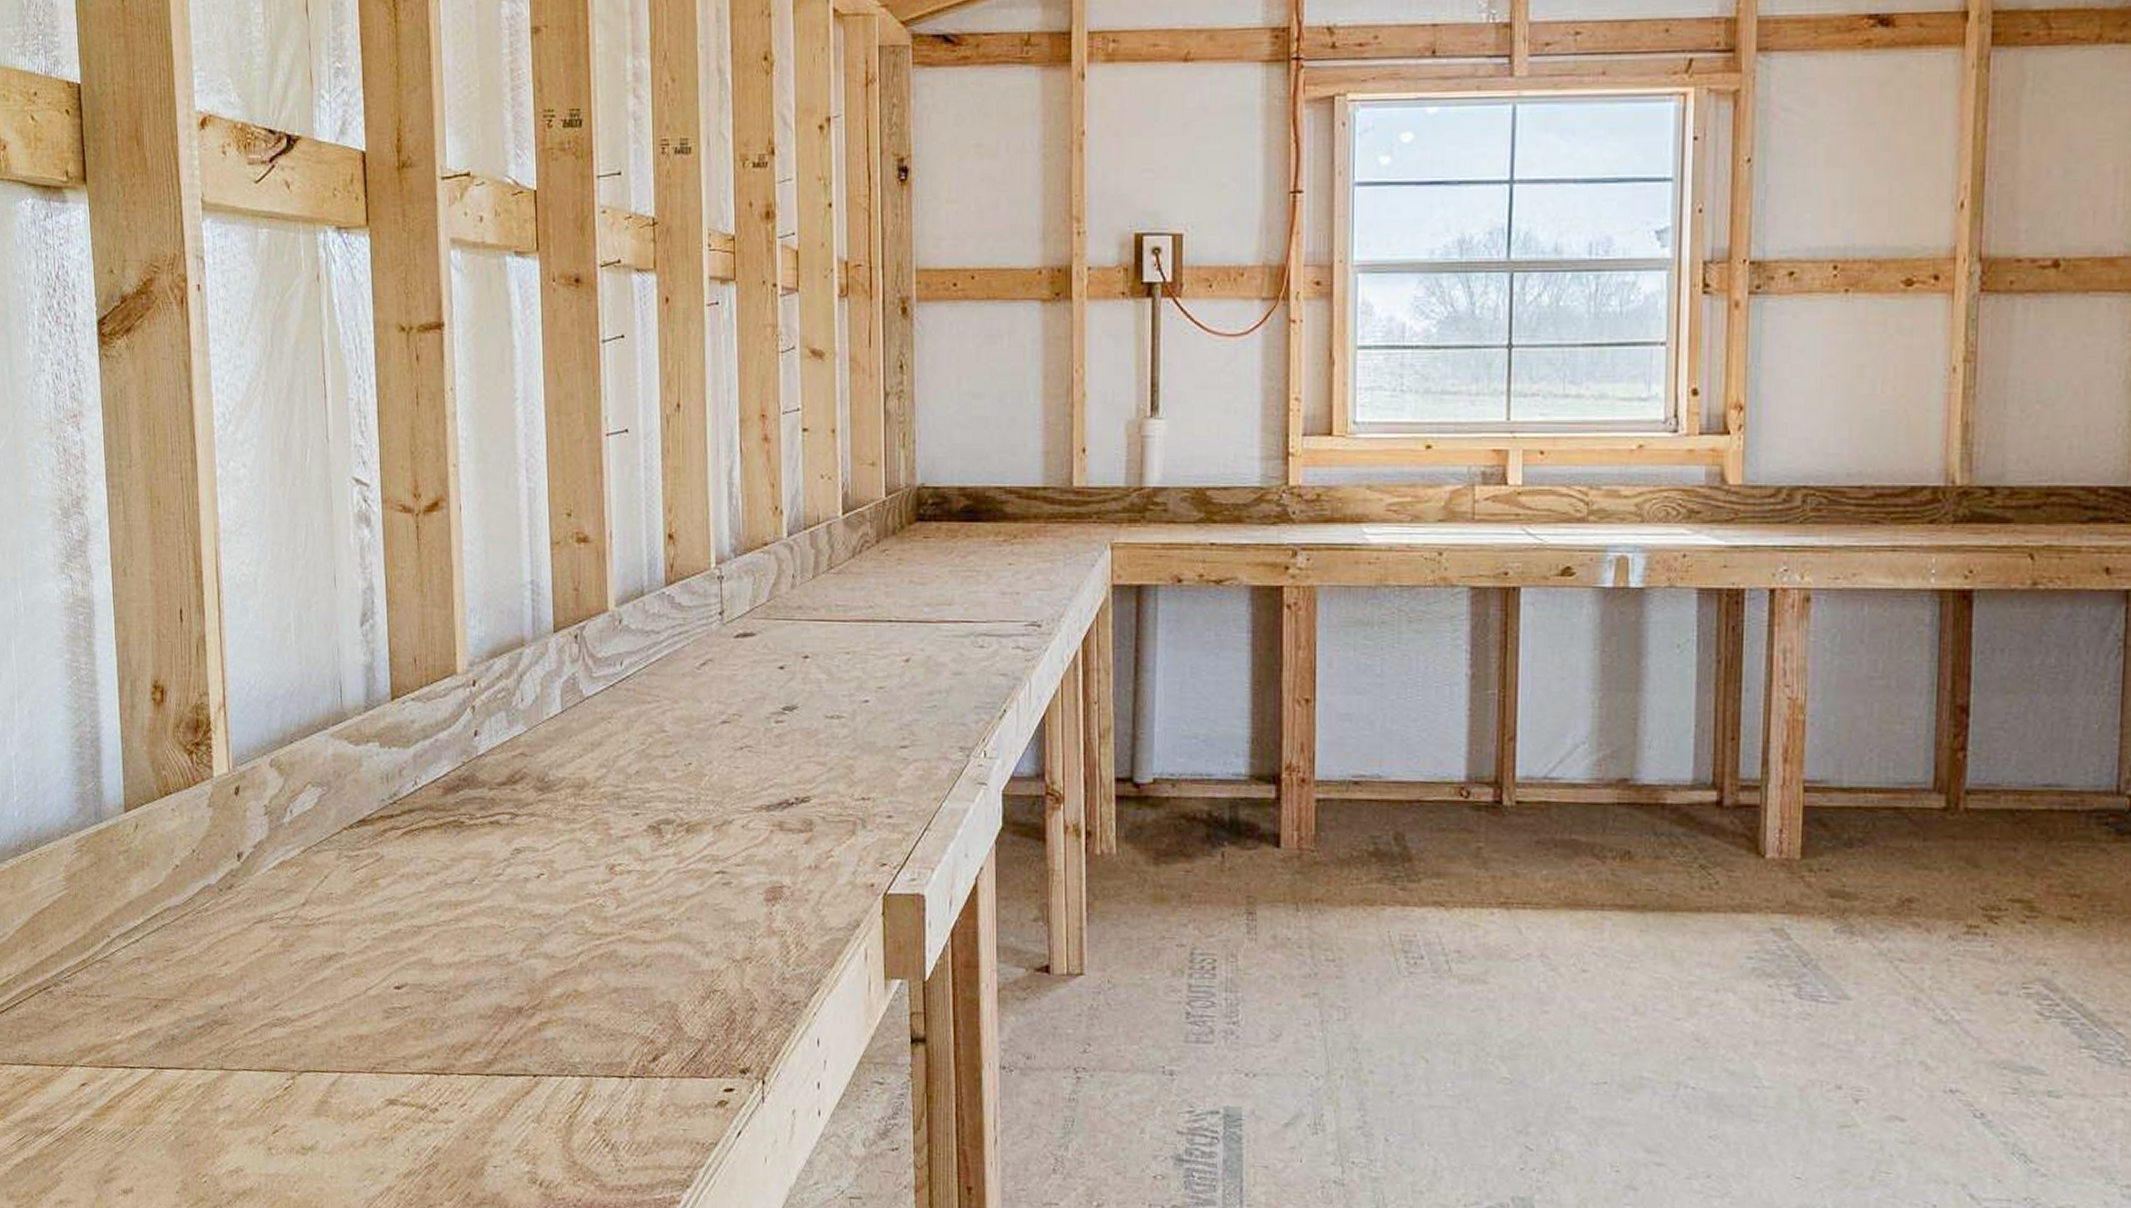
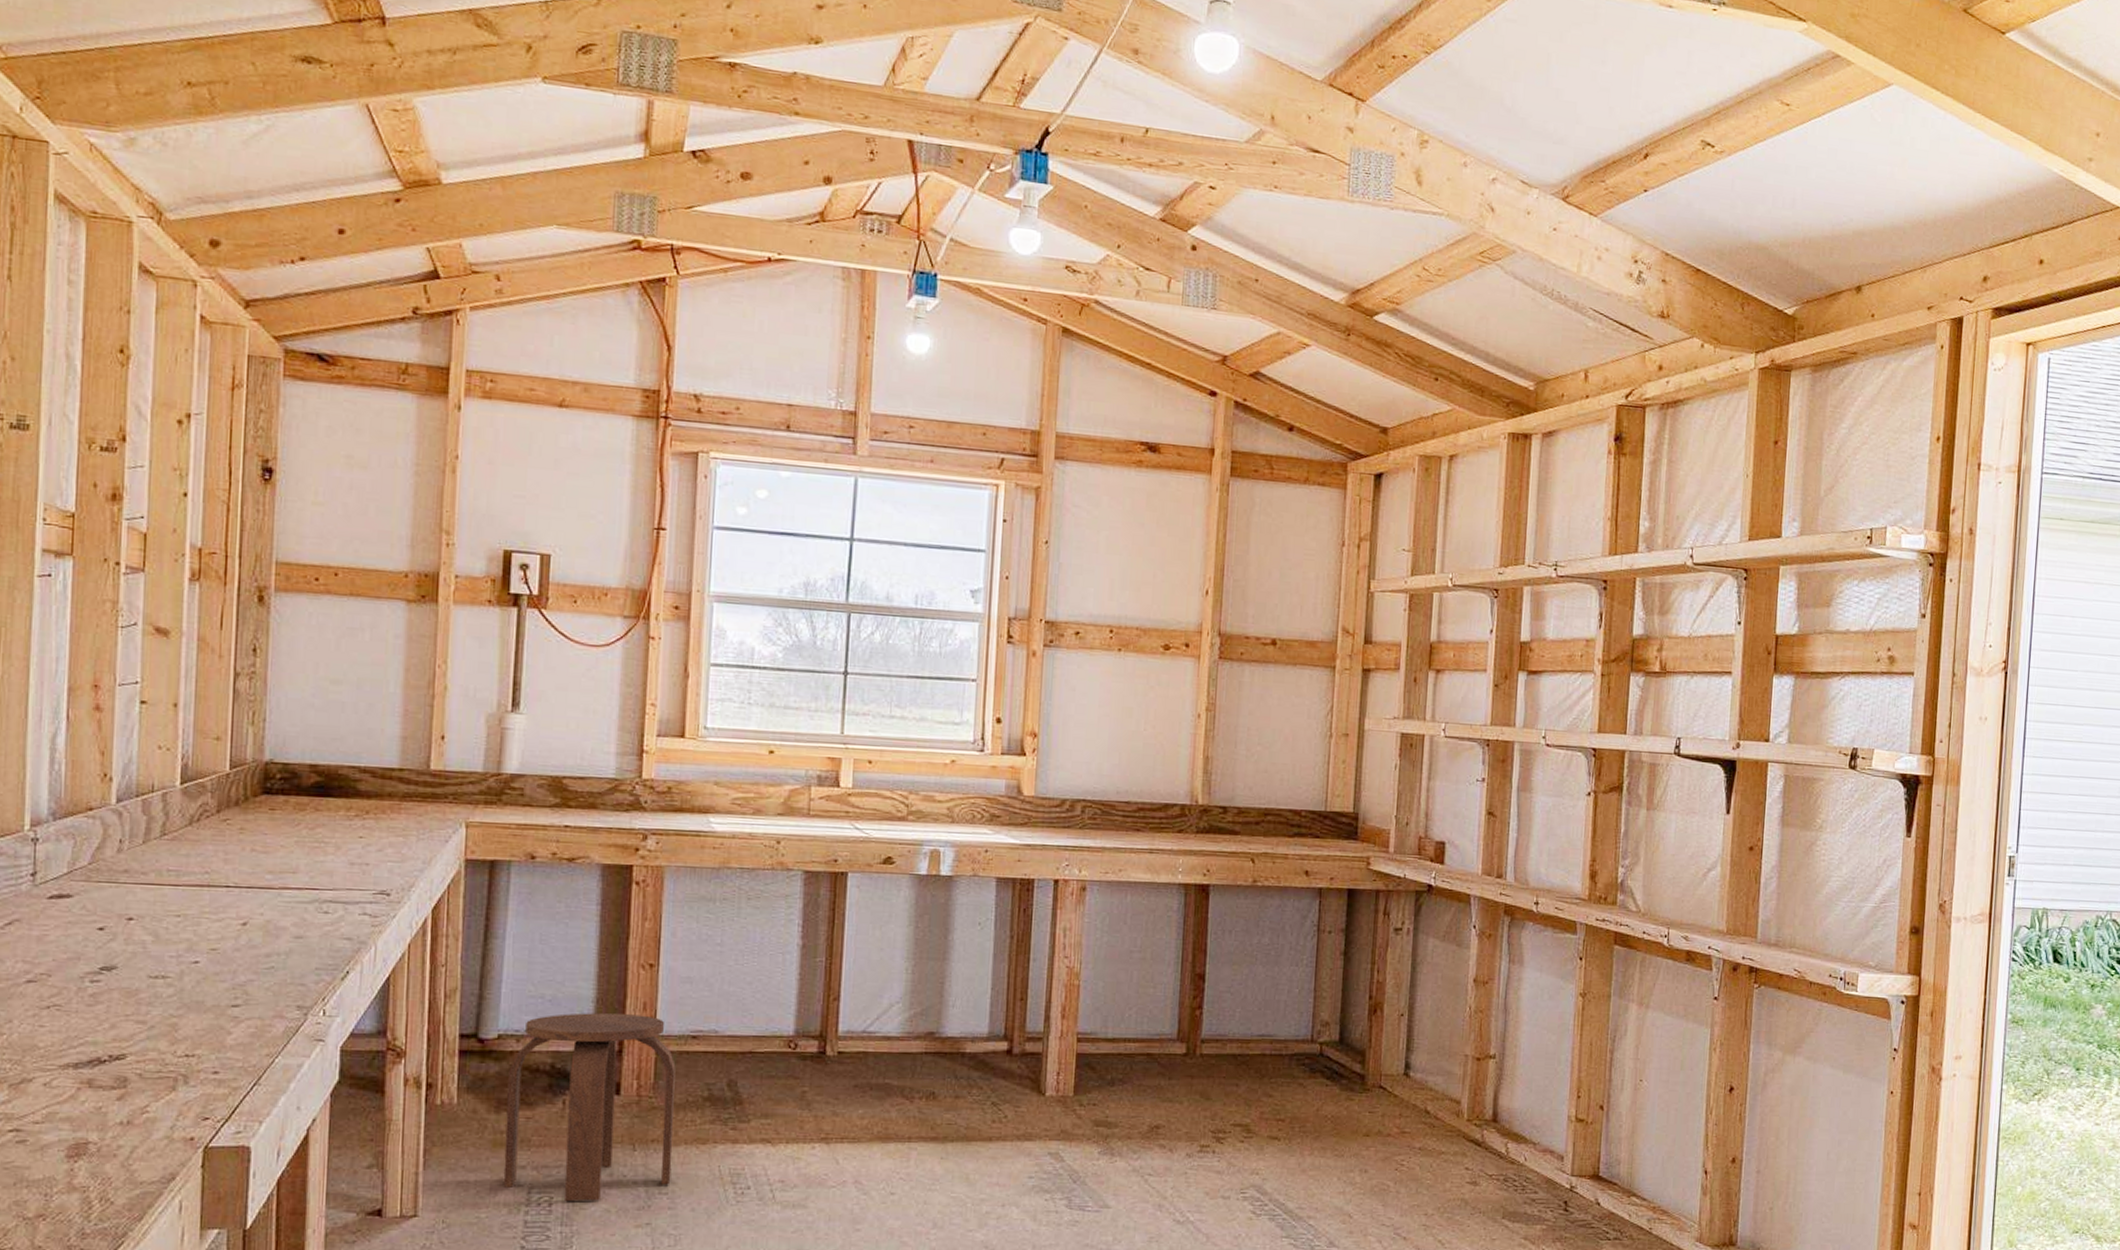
stool: none [1165,754,1339,966] -> present [503,1013,676,1201]

